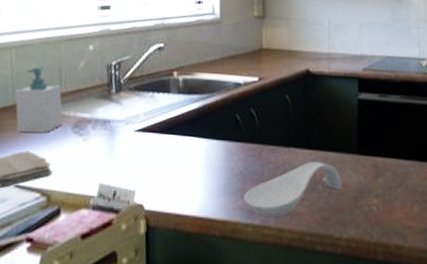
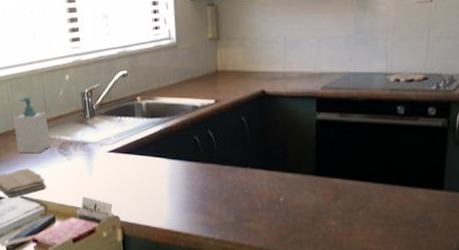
spoon rest: present [244,161,342,216] -> none [205,181,300,233]

